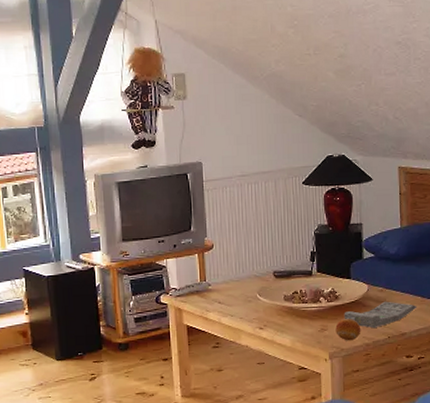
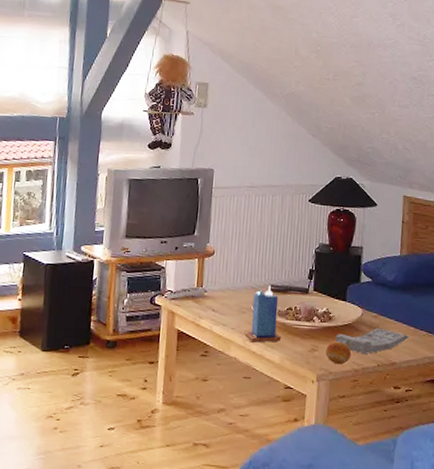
candle: none [253,272,291,329] -> present [244,286,282,343]

